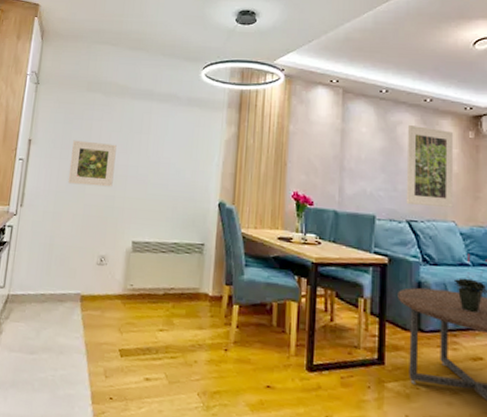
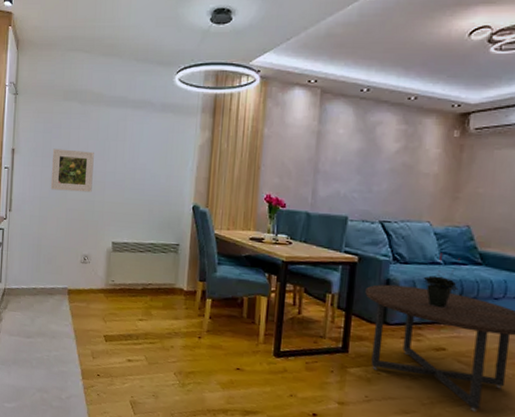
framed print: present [406,125,454,207] -> none [380,125,438,208]

